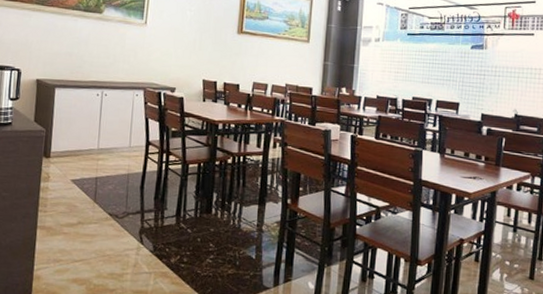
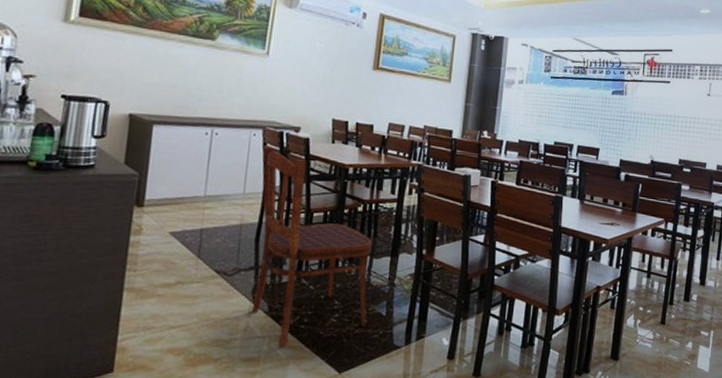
dining chair: none [139,105,242,283] -> present [252,146,373,347]

